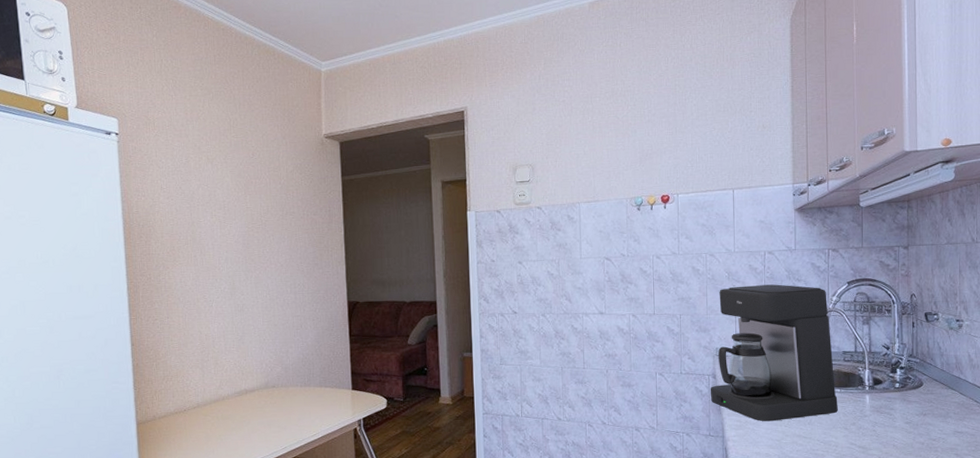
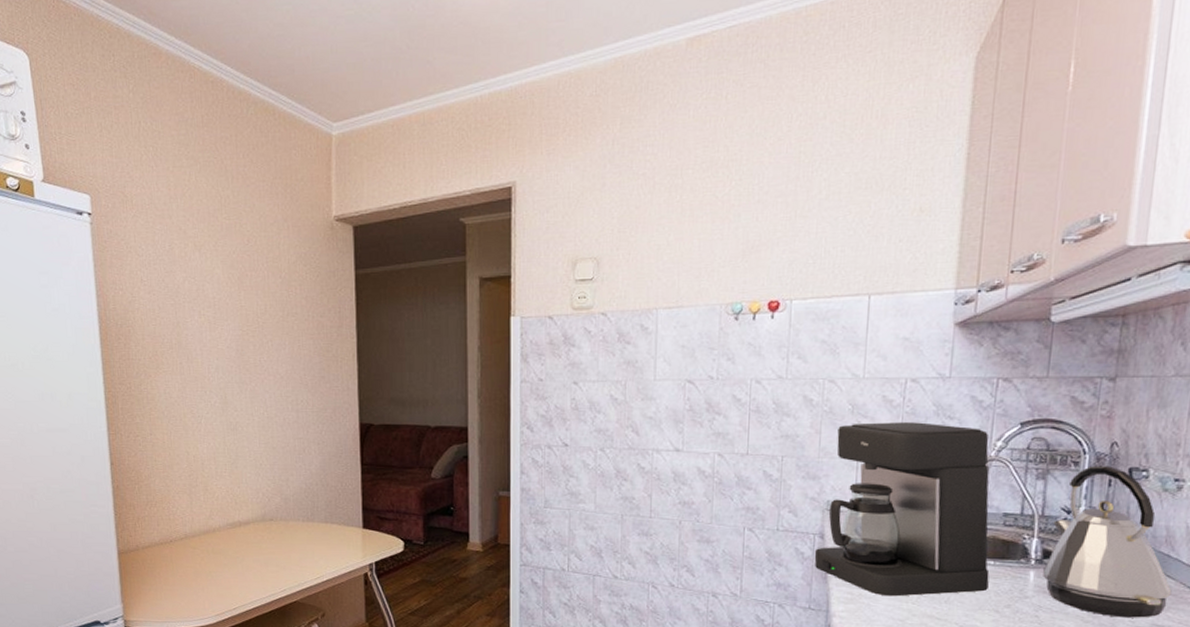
kettle: none [875,312,965,428] -> present [1043,466,1172,618]

